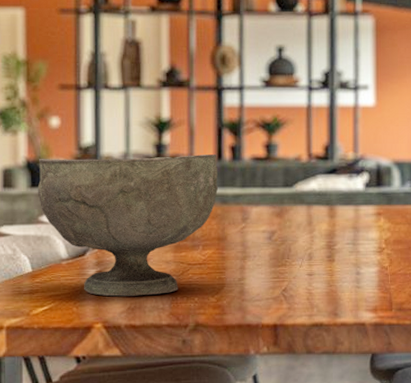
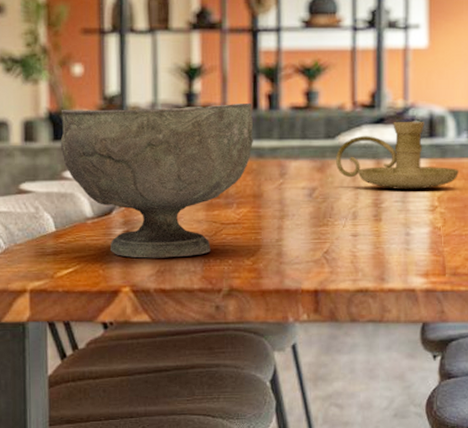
candle holder: none [293,171,403,234] -> present [336,121,458,190]

